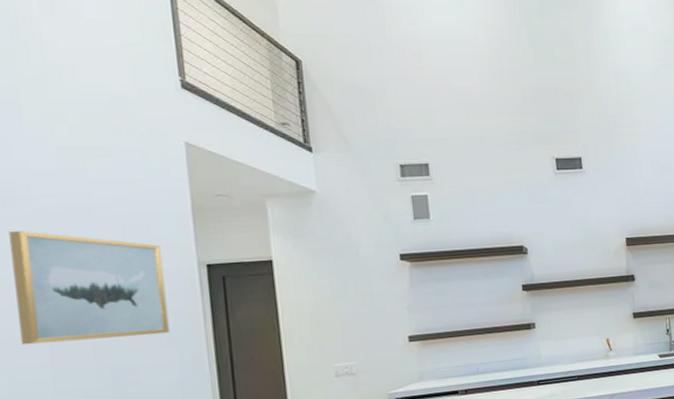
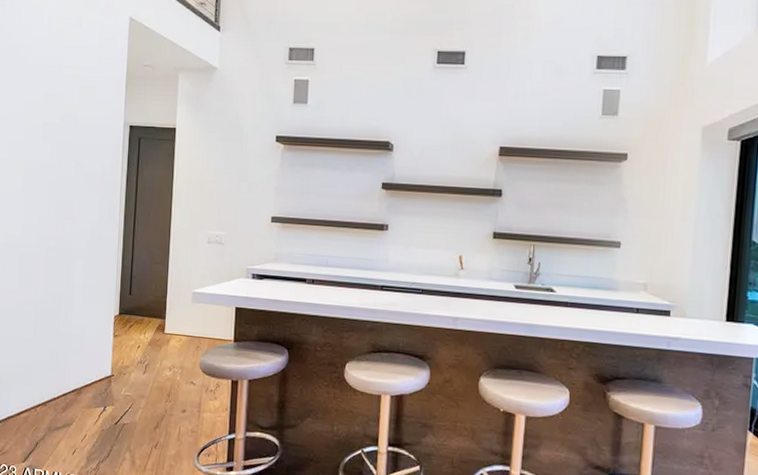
wall art: present [9,230,170,346] -> none [9,82,101,181]

